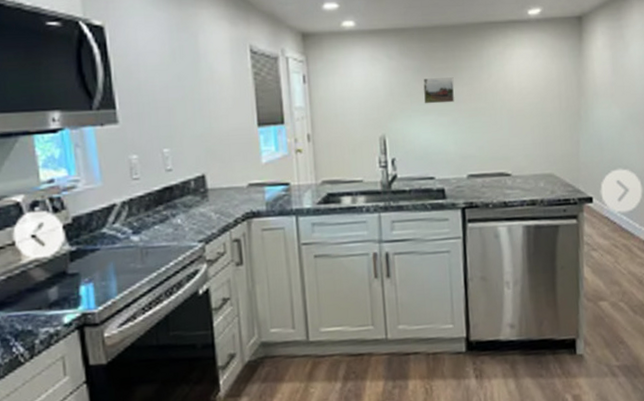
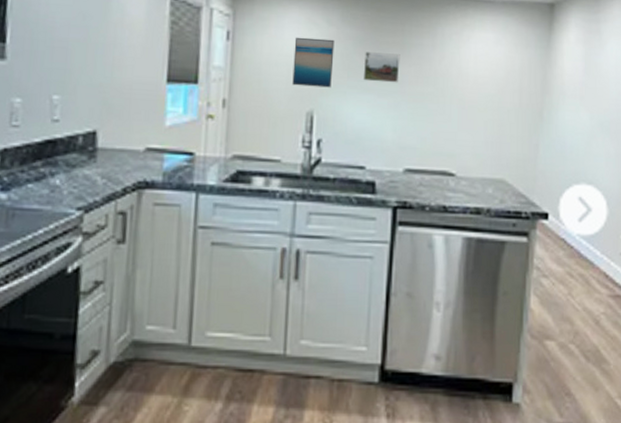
wall art: none [361,71,398,116] -> present [292,37,335,88]

